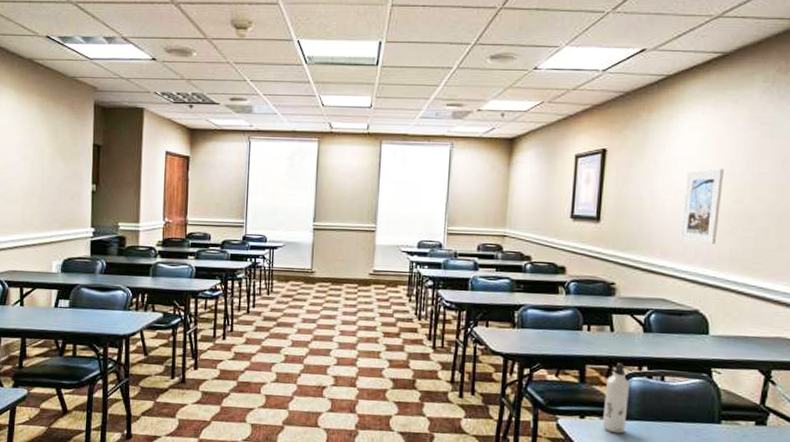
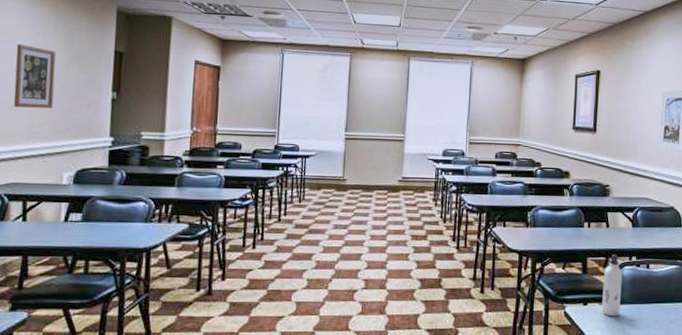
wall art: none [9,140,43,201] -> present [13,43,56,109]

